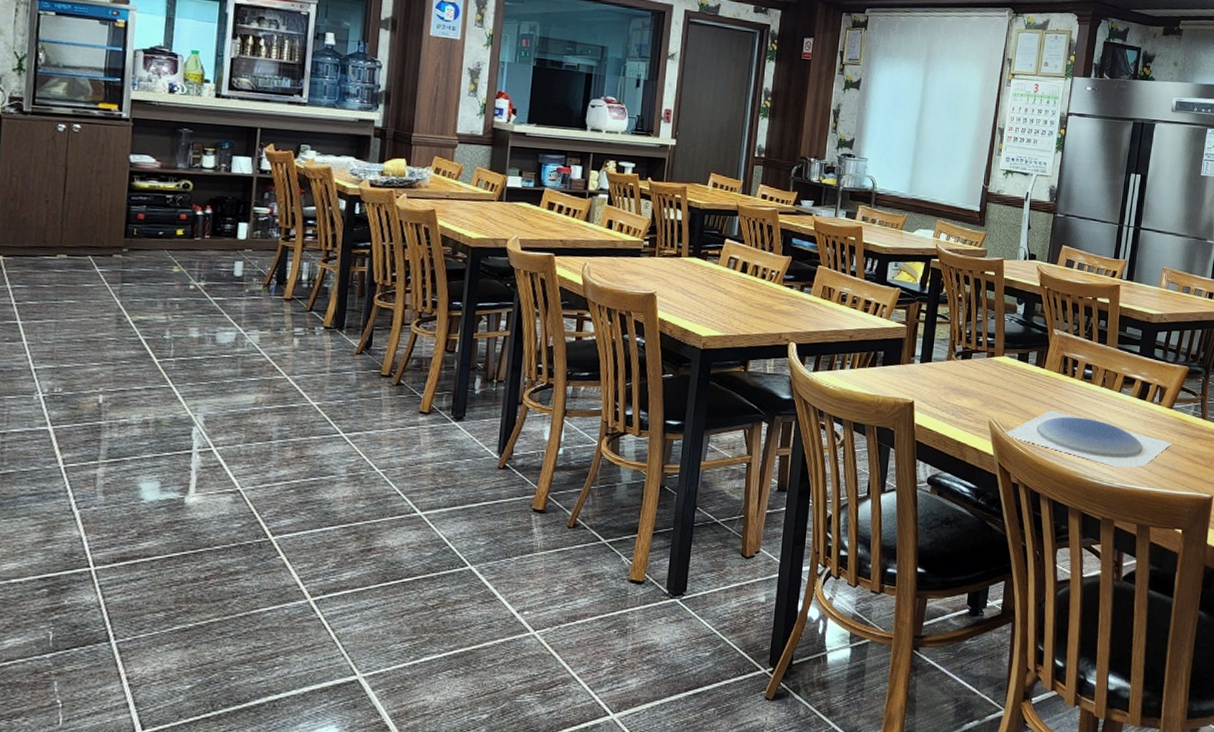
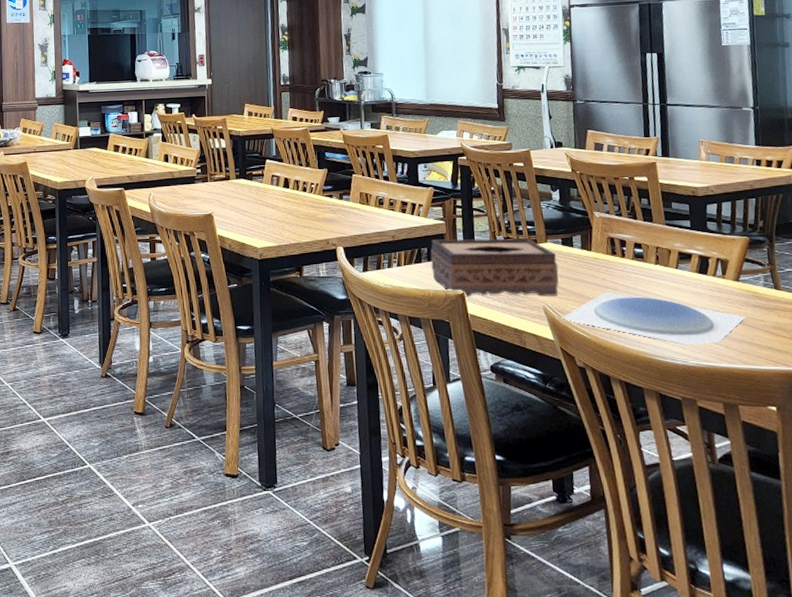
tissue box: none [885,343,1011,411] -> present [430,238,559,297]

